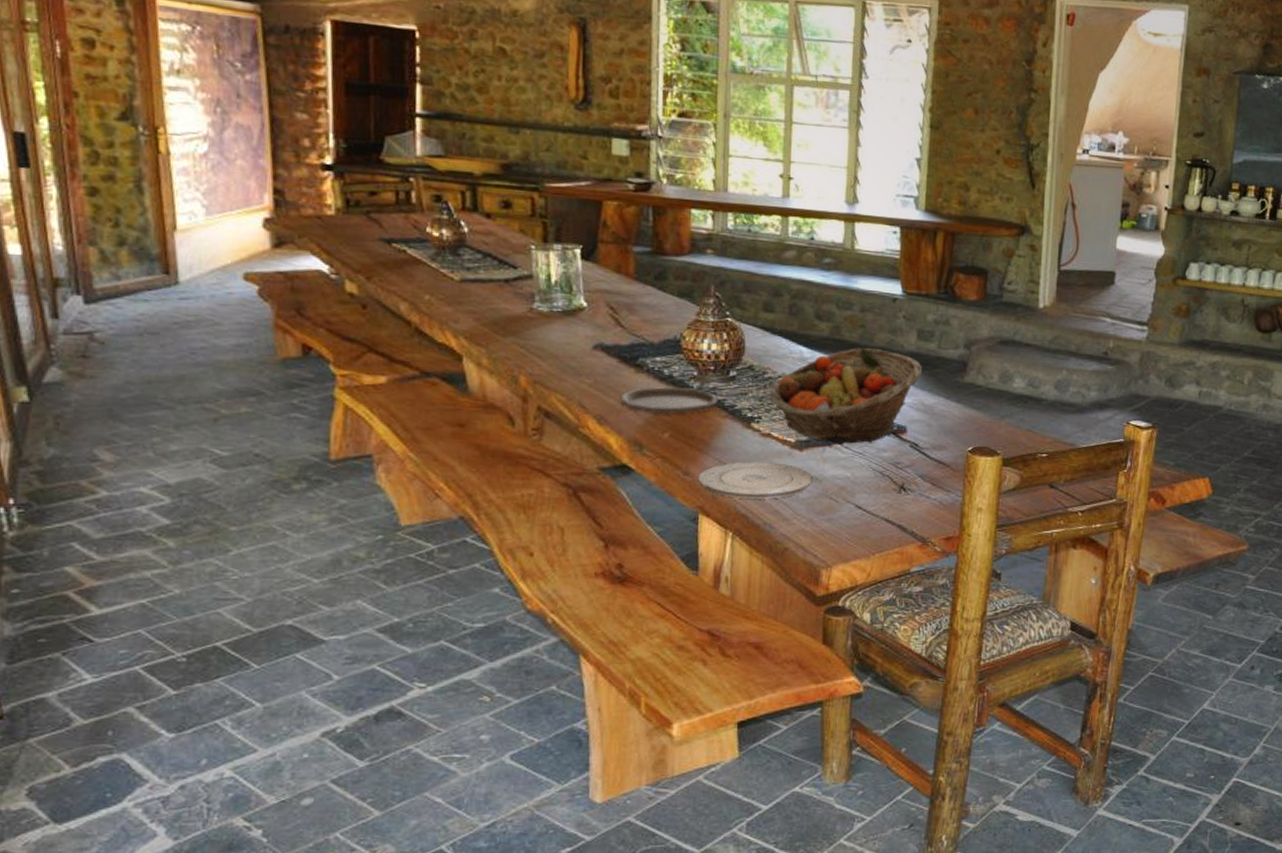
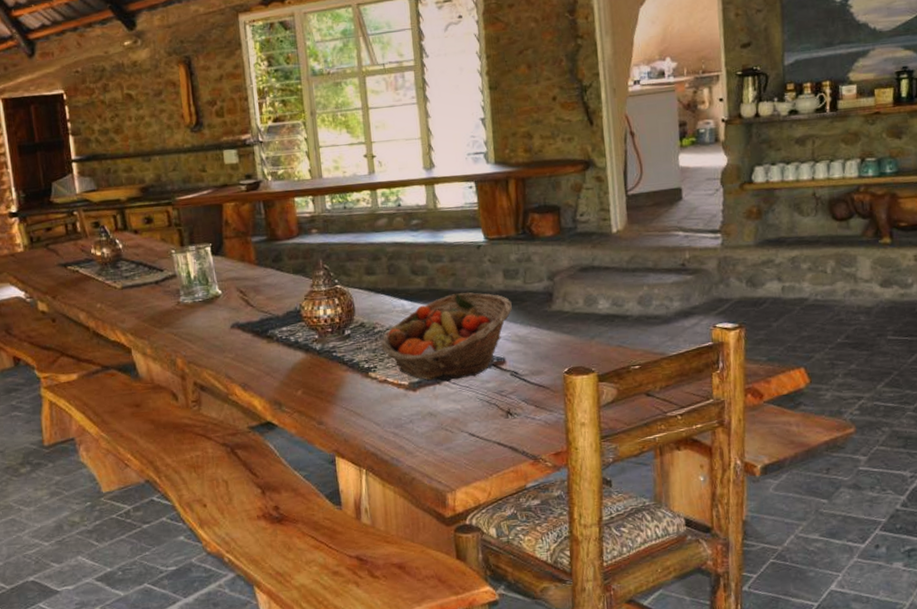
plate: present [620,387,718,415] -> none [258,349,339,376]
plate: present [698,461,813,499] -> none [330,404,428,440]

